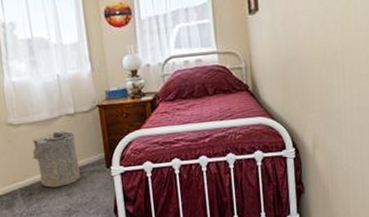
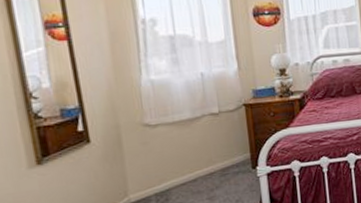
laundry hamper: present [32,131,80,188] -> none [170,131,223,192]

